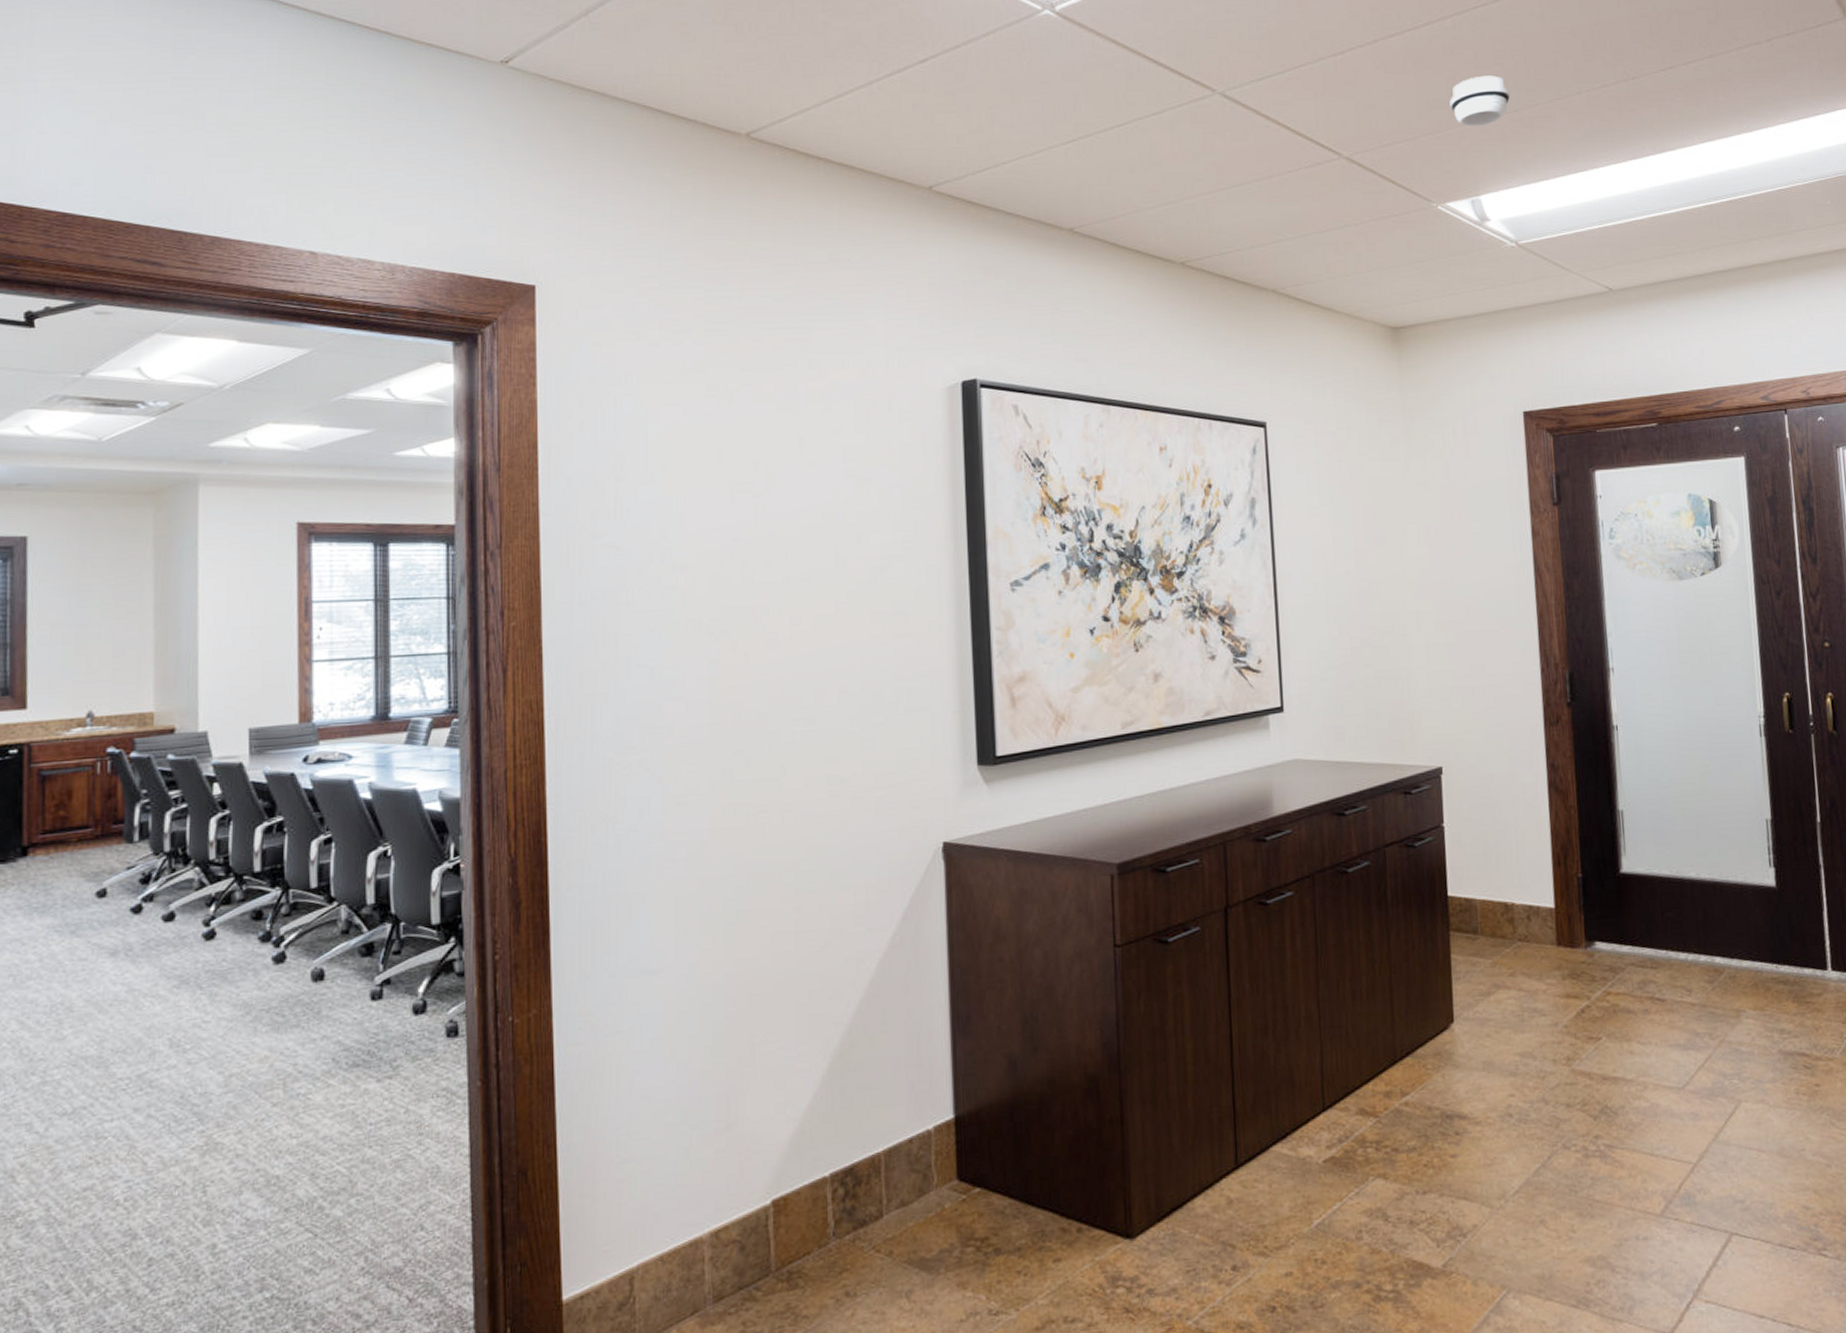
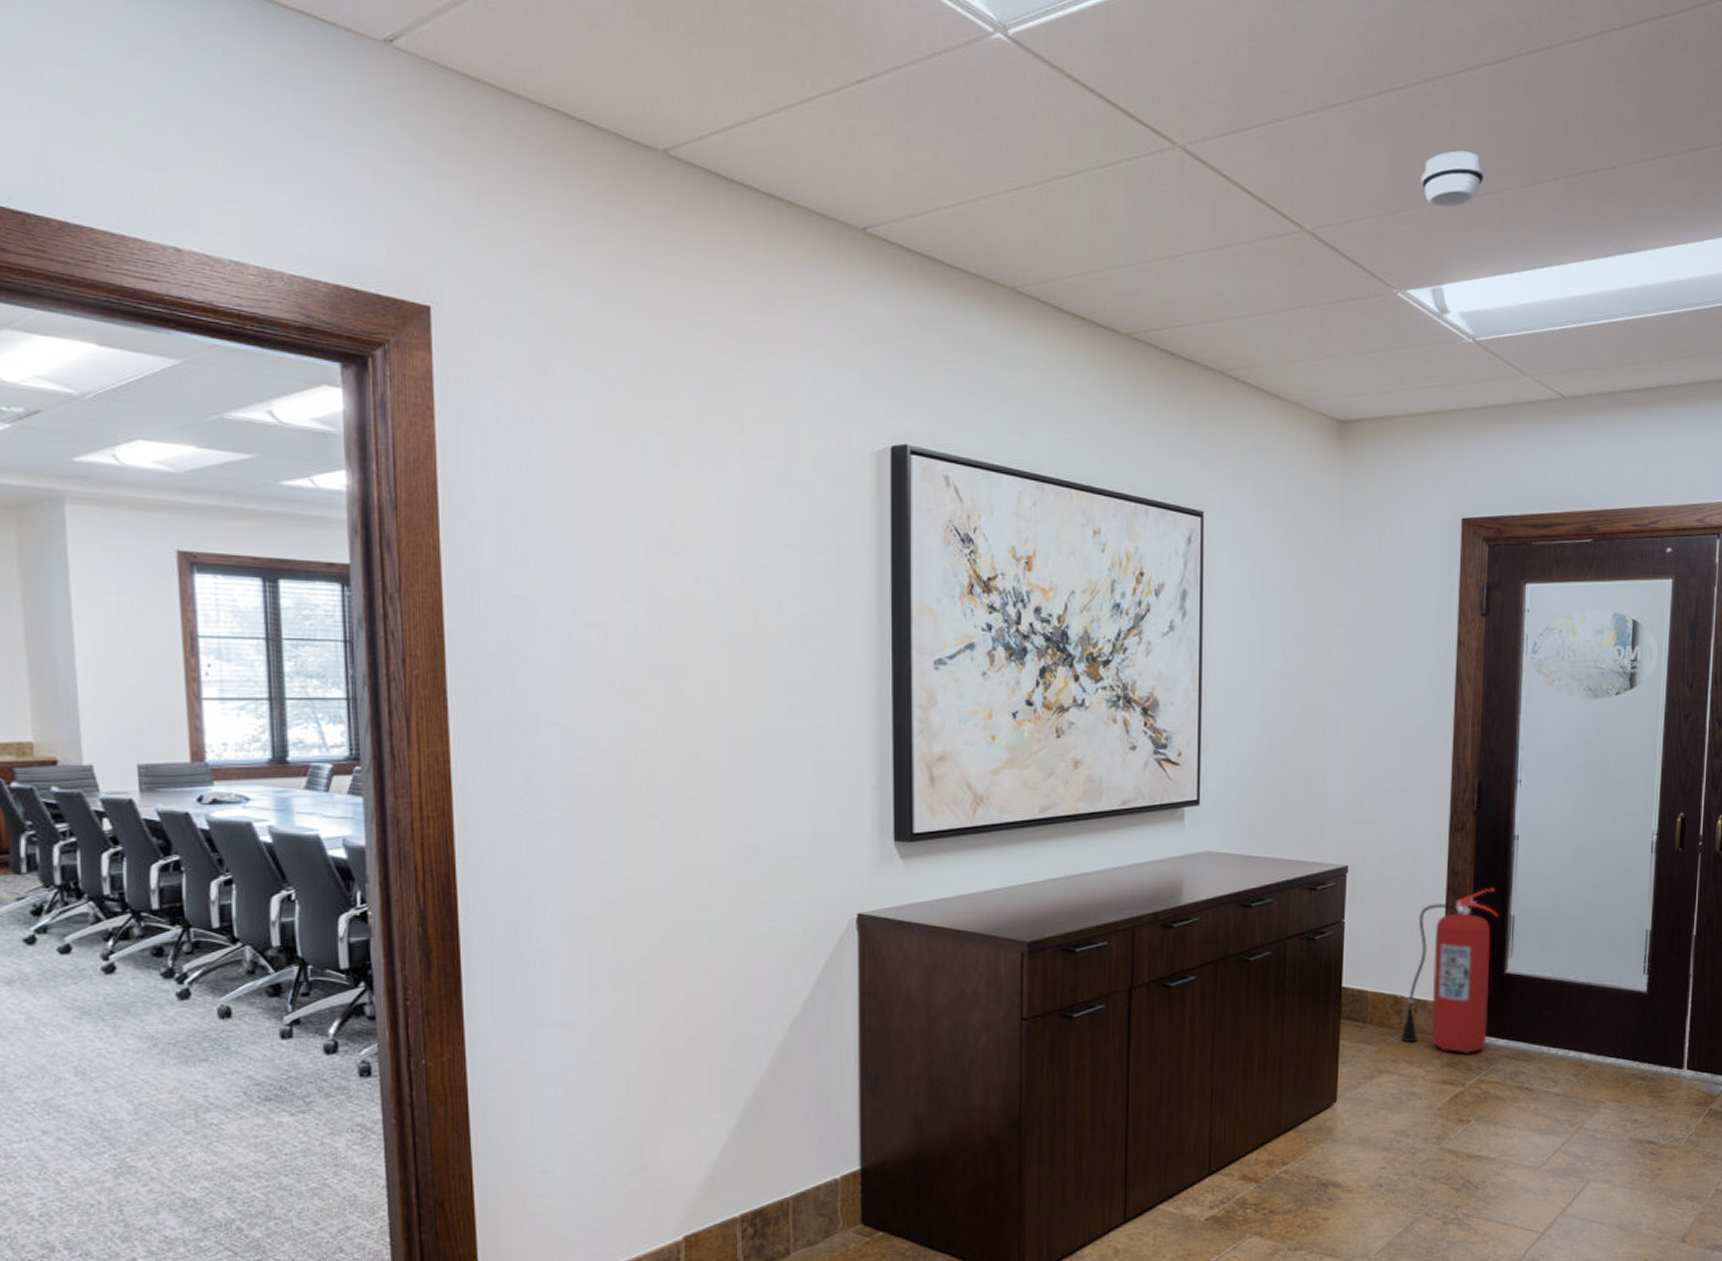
fire extinguisher: none [1516,782,1608,963] -> present [1400,888,1498,1053]

